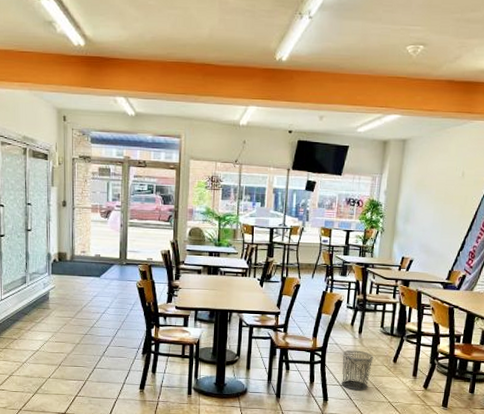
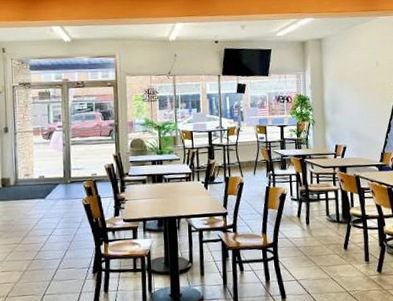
waste bin: present [341,349,374,391] -> none [294,241,325,284]

